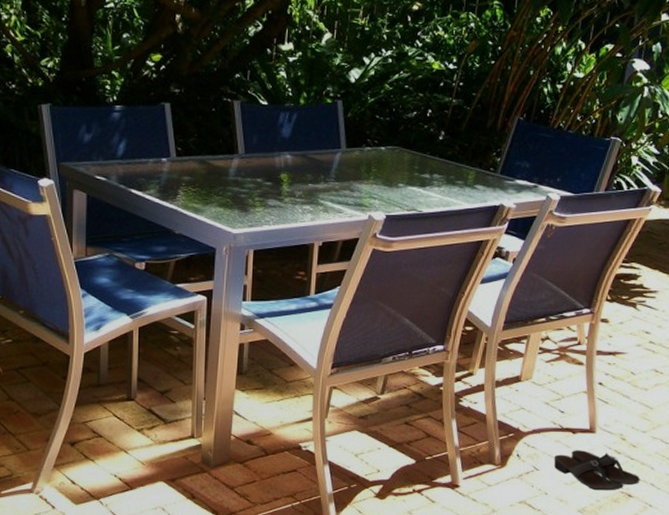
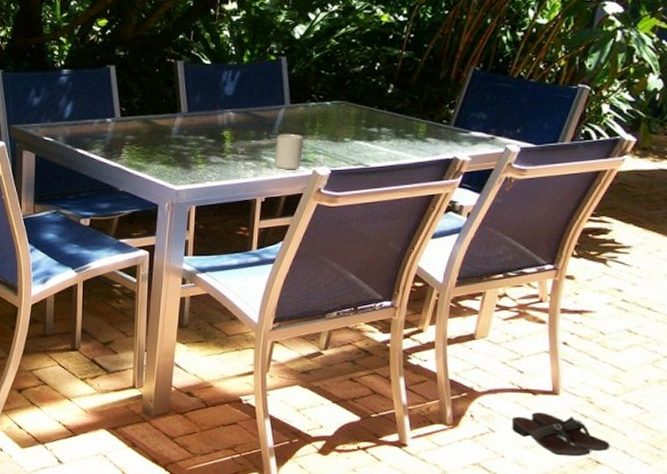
cup: none [331,177,360,215] -> present [274,133,304,170]

